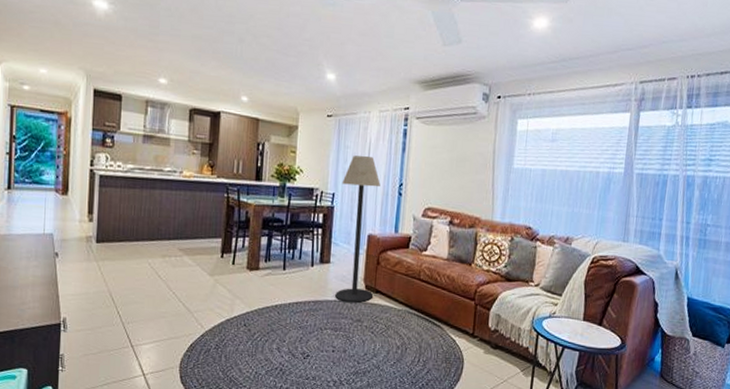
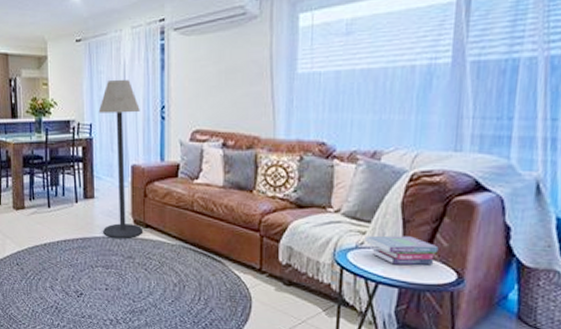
books: none [557,307,609,333] -> present [366,235,439,266]

